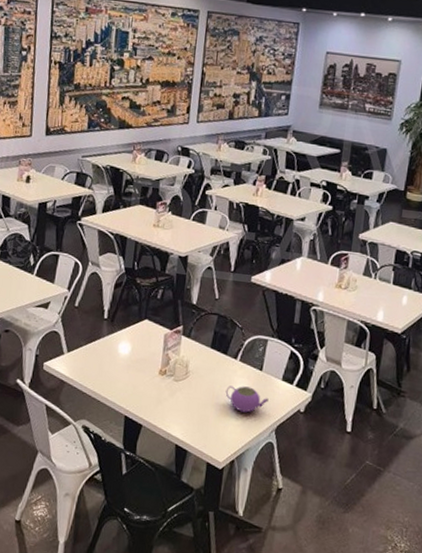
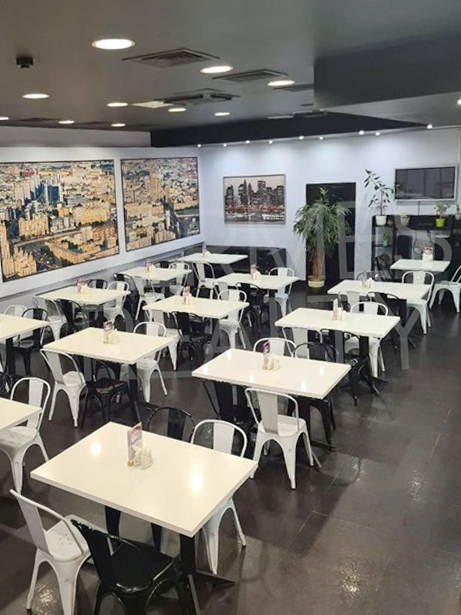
teapot: present [225,385,269,413] -> none [185,464,223,487]

